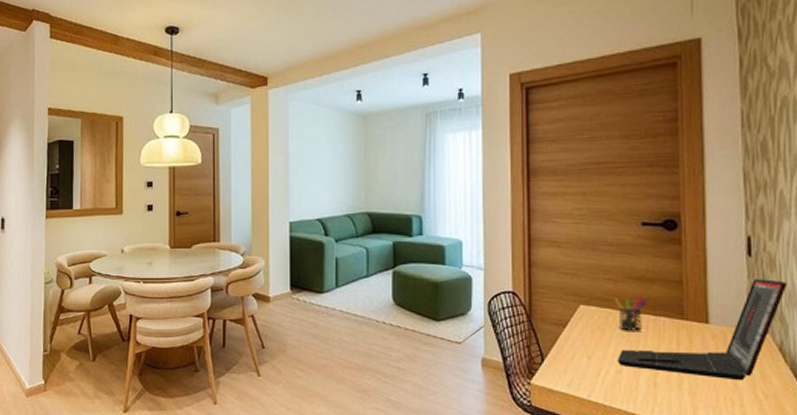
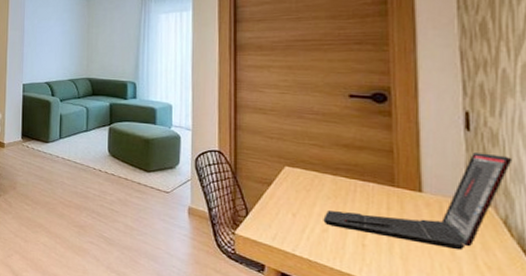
pen holder: present [613,295,647,331] -> none [319,161,355,194]

